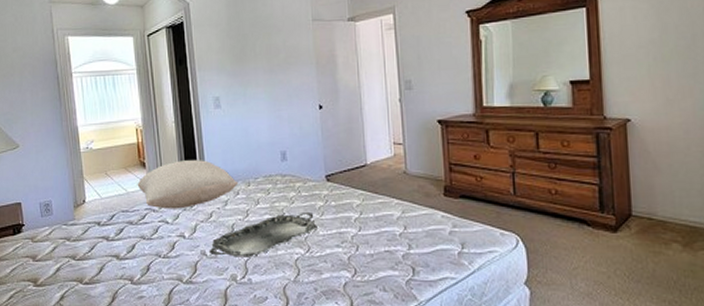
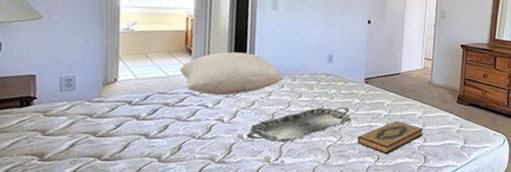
hardback book: none [327,224,407,267] -> present [357,121,424,155]

